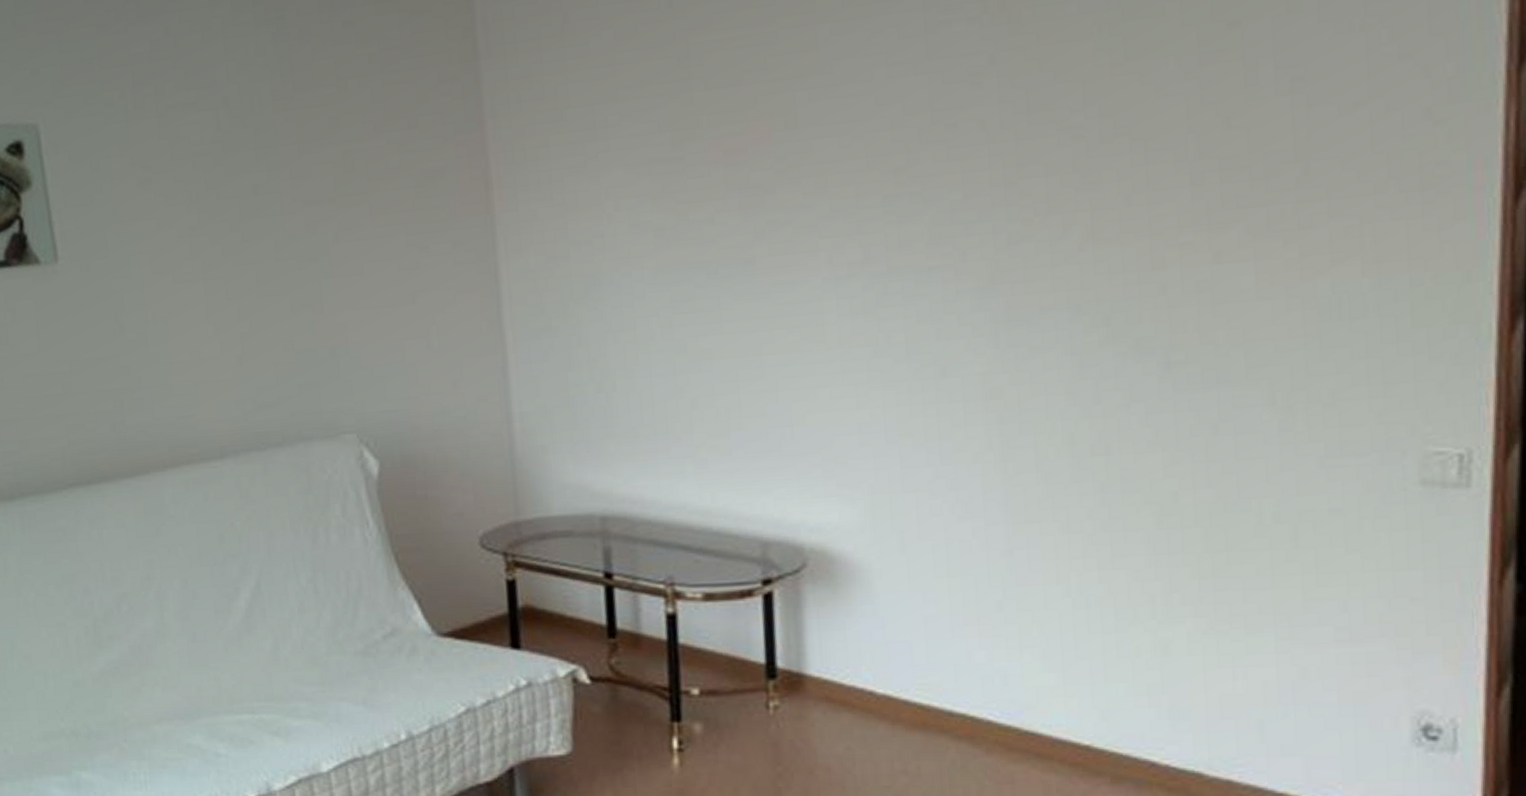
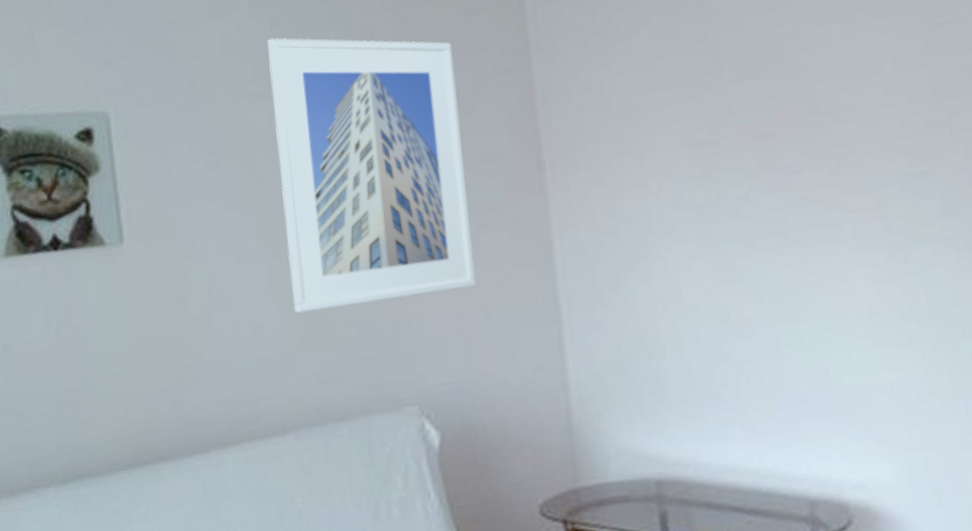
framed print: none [198,43,418,337] -> present [267,38,477,313]

